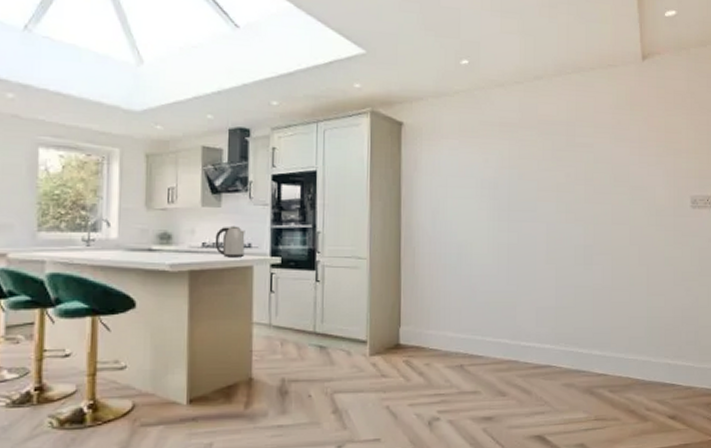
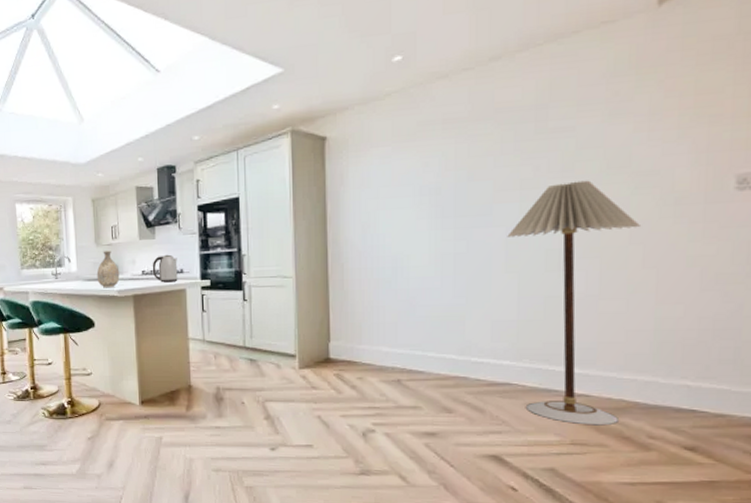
vase: none [144,216,174,260] -> present [96,250,120,287]
floor lamp: none [547,189,636,402] -> present [507,180,640,426]

